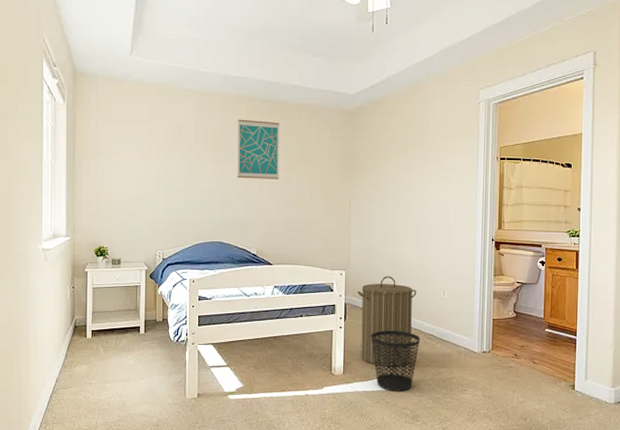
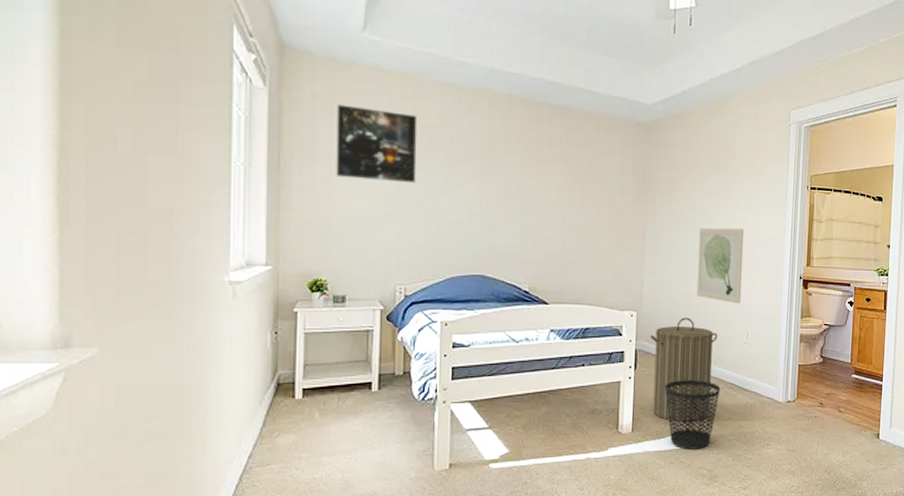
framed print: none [113,112,170,170] -> present [336,104,418,184]
wall art: present [237,119,280,179] -> none [506,124,561,201]
wall art: none [397,197,439,264] -> present [696,228,745,304]

